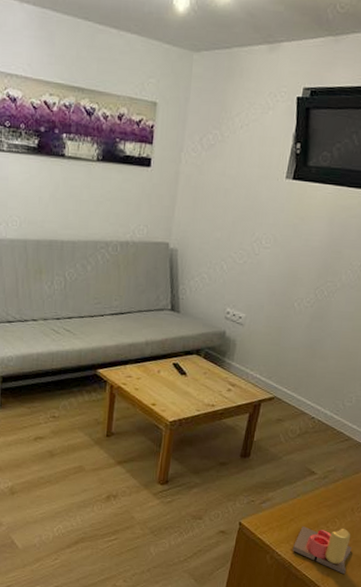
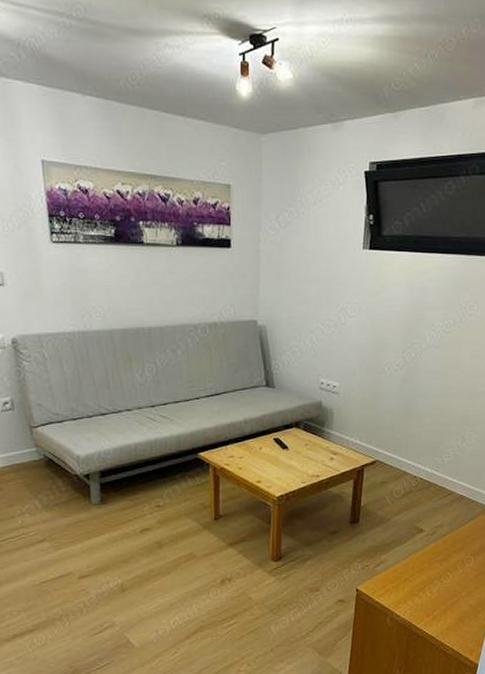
candle: present [292,526,352,574] -> none [410,580,467,626]

